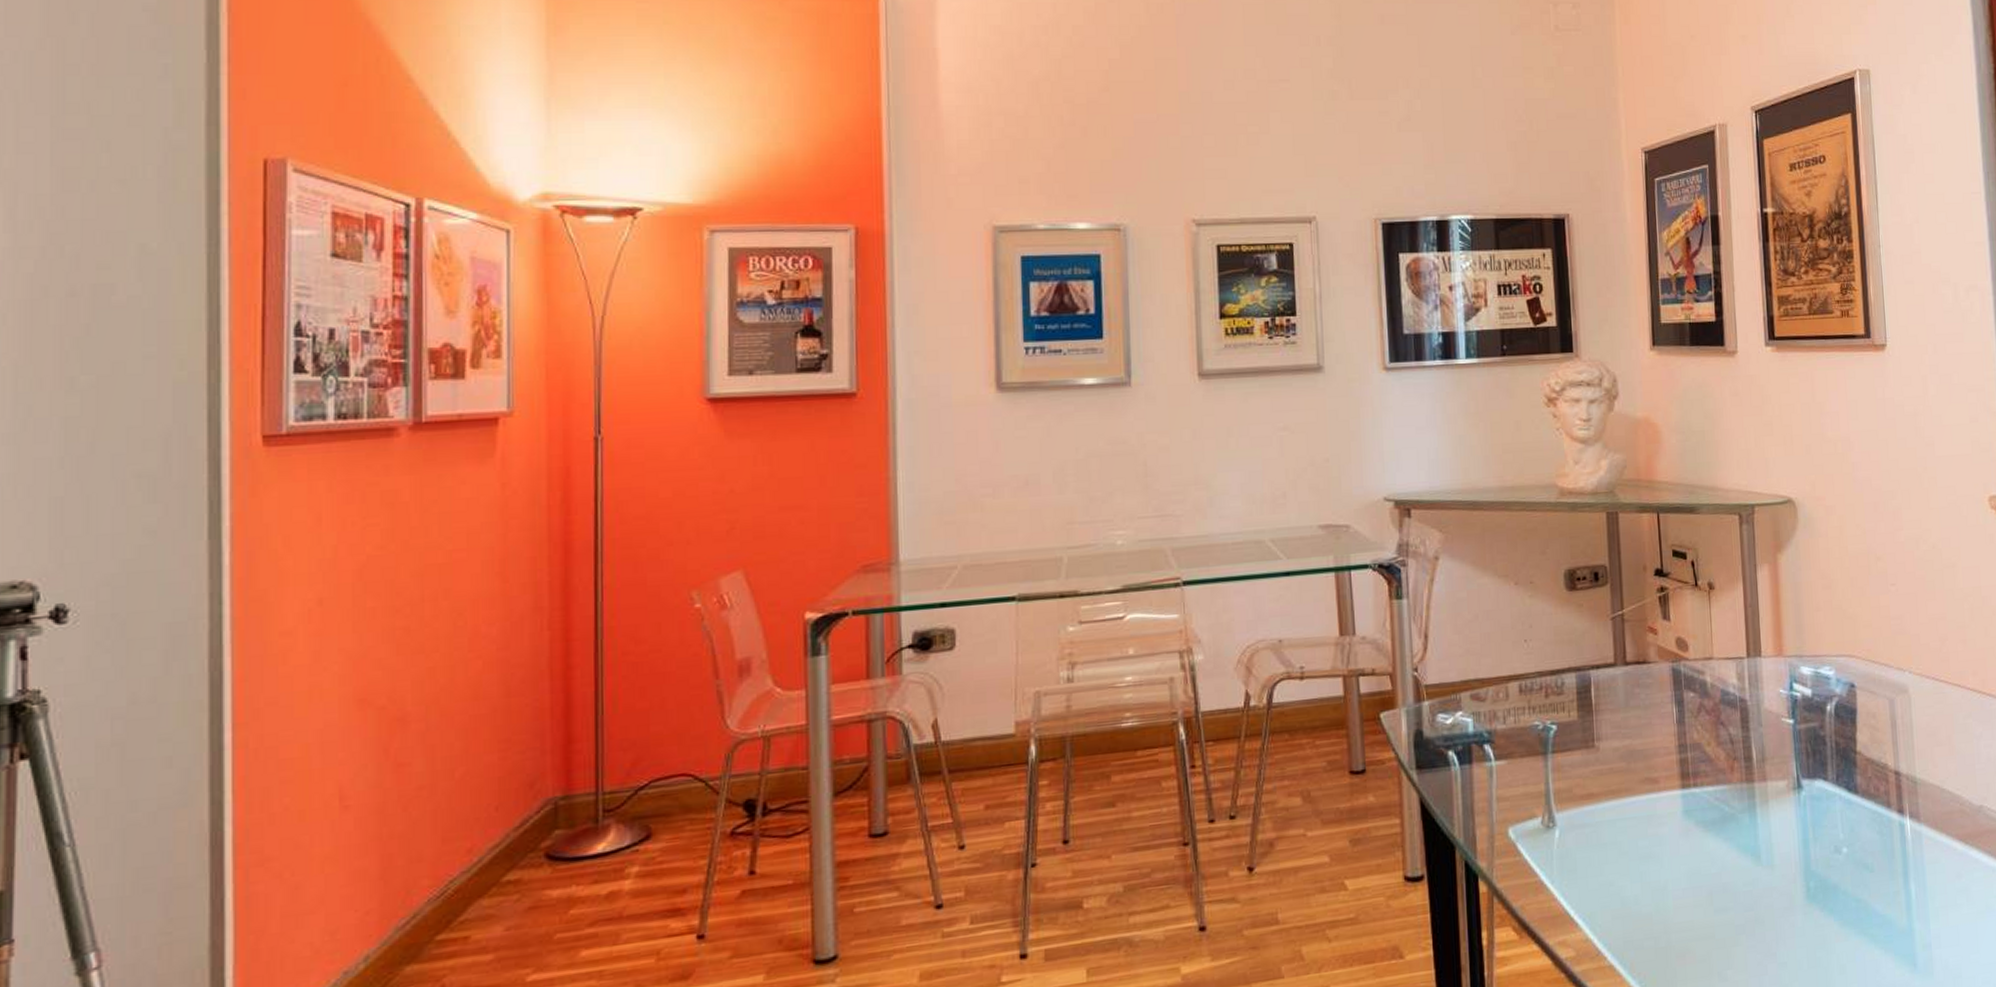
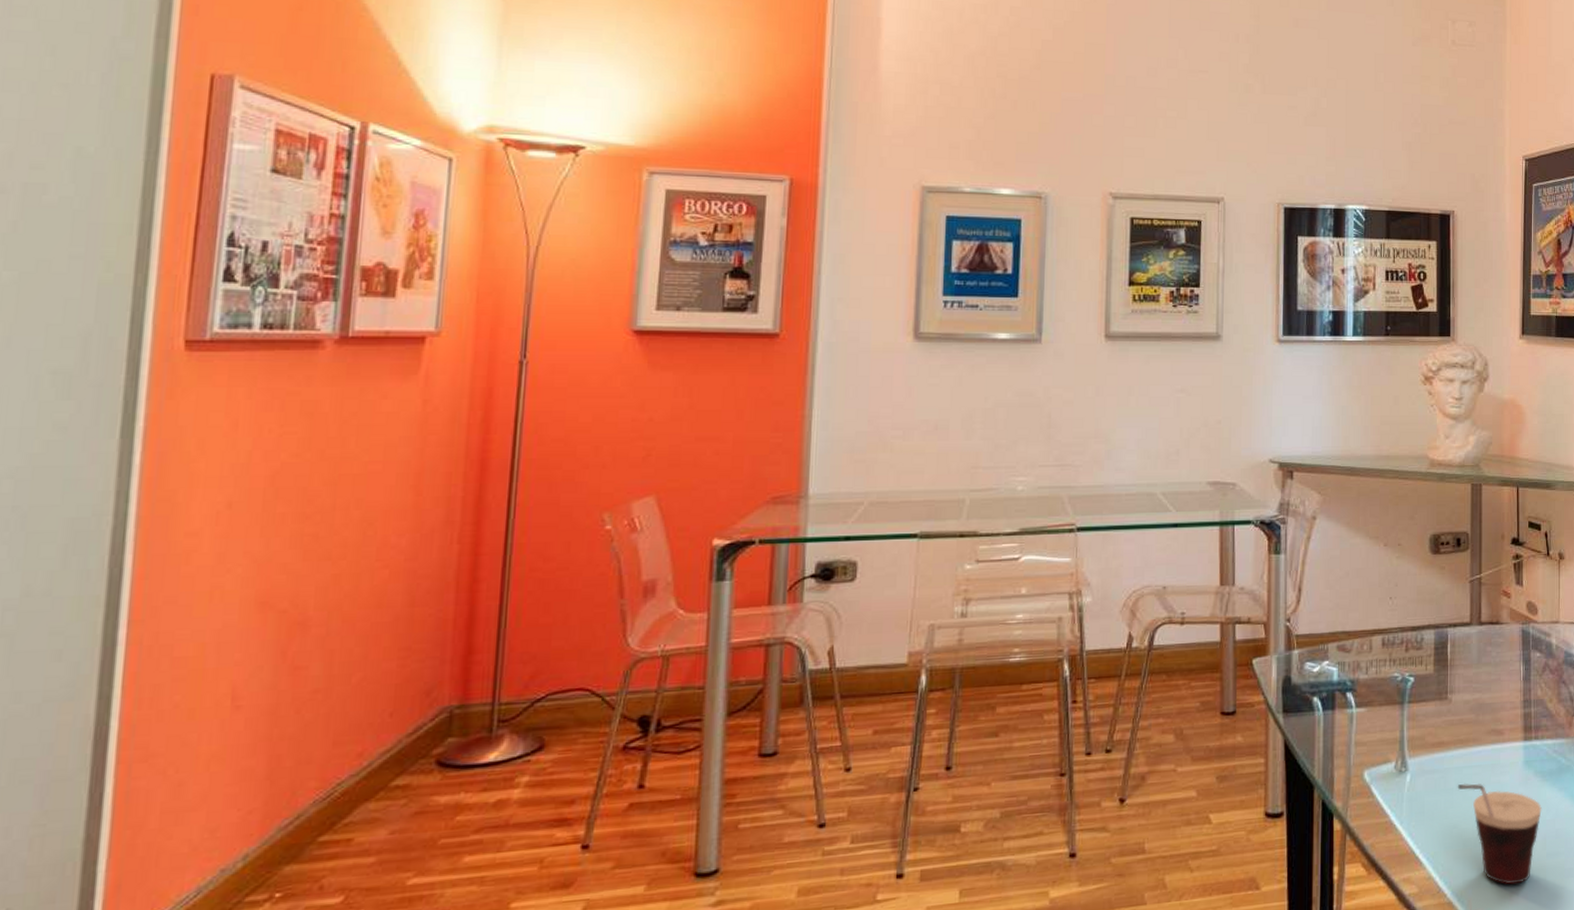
cup: none [1611,836,1706,945] -> present [1457,783,1542,885]

